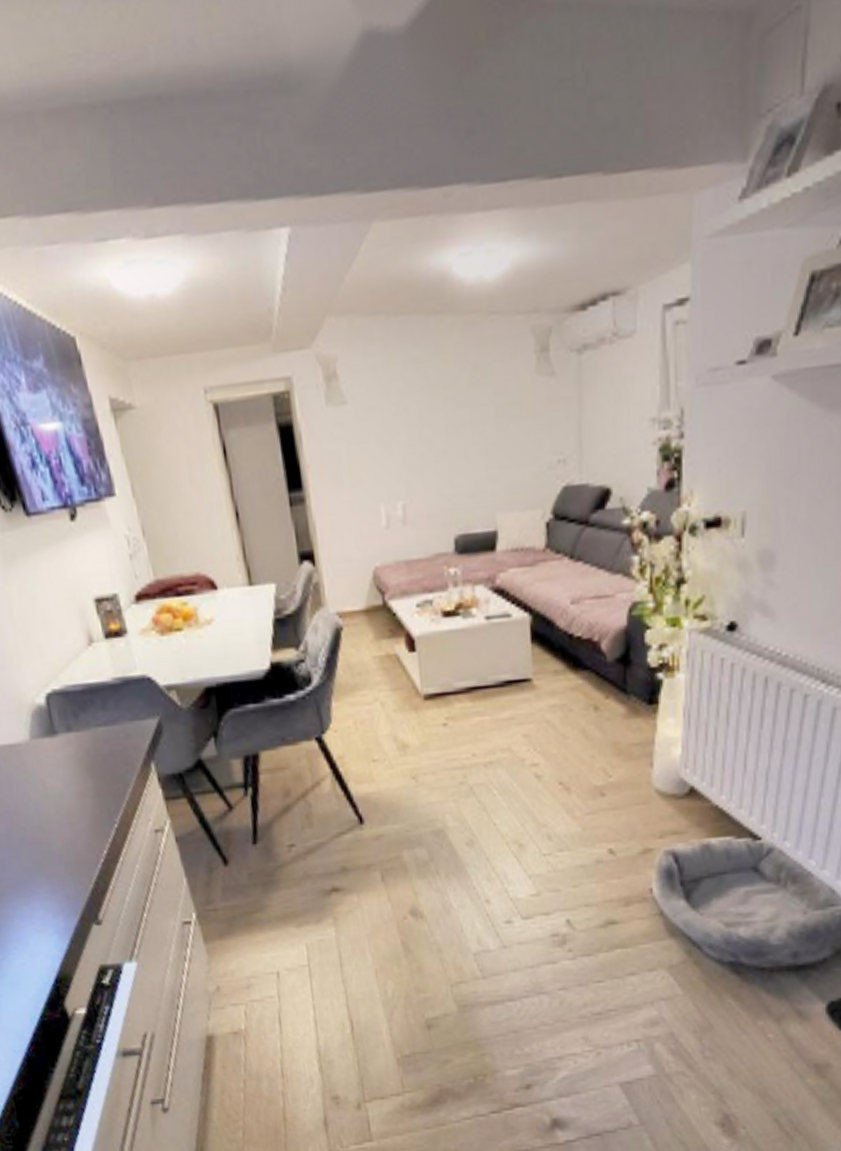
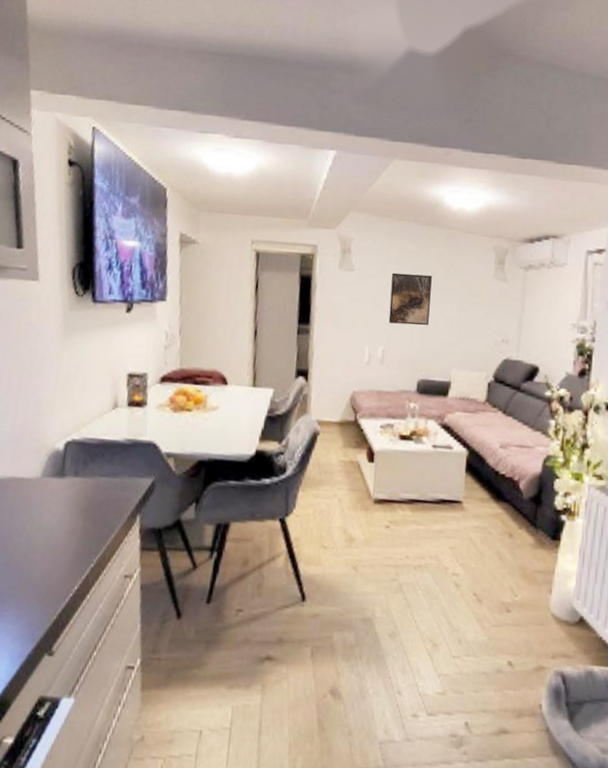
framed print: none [398,388,457,467] -> present [388,272,432,326]

